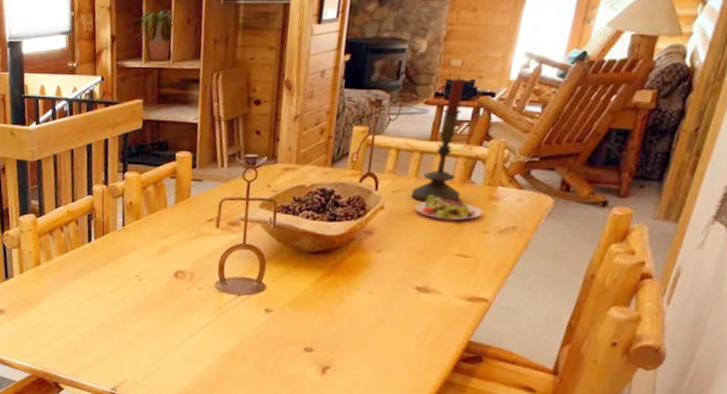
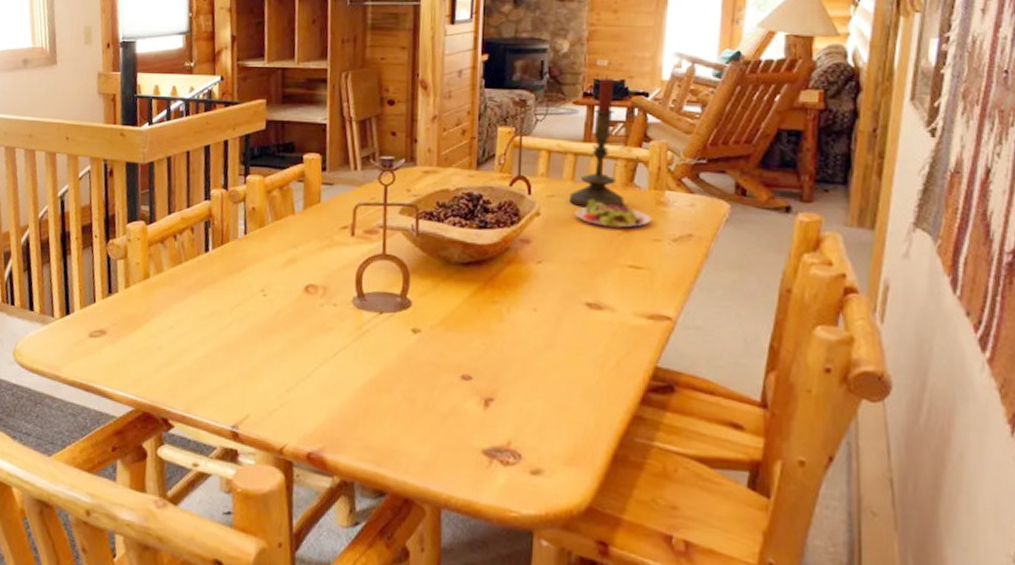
potted plant: present [139,10,180,61] -> none [261,11,305,61]

